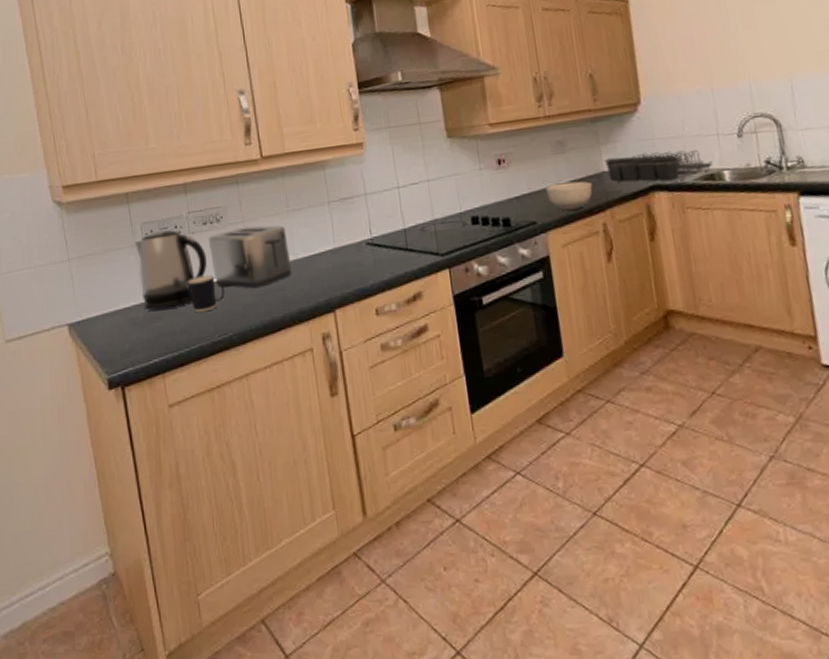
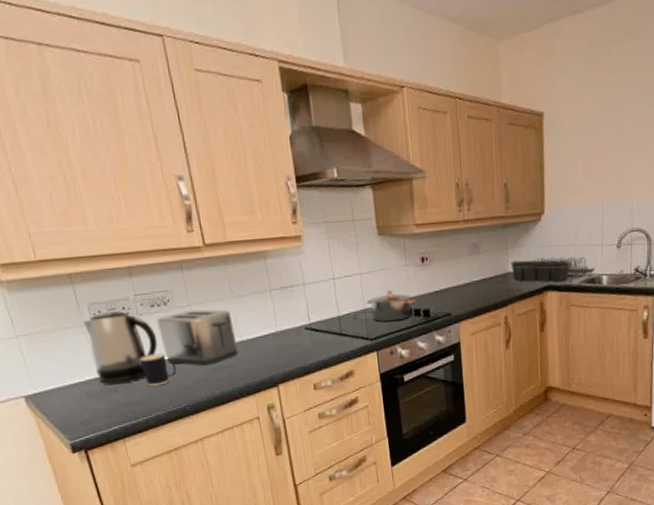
cooking pot: none [435,197,494,235] -> present [366,289,417,323]
bowl: present [546,181,593,211] -> none [461,279,499,305]

